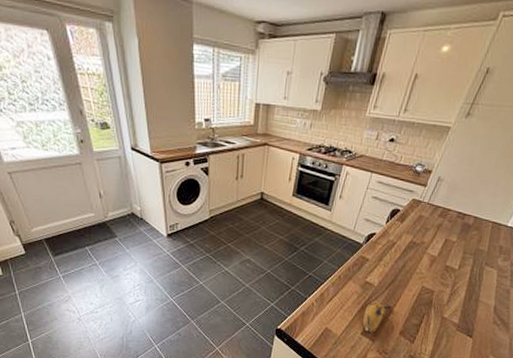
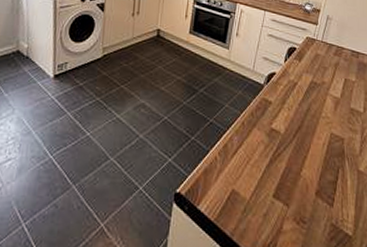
banana: present [362,301,392,334] -> none [272,152,303,196]

